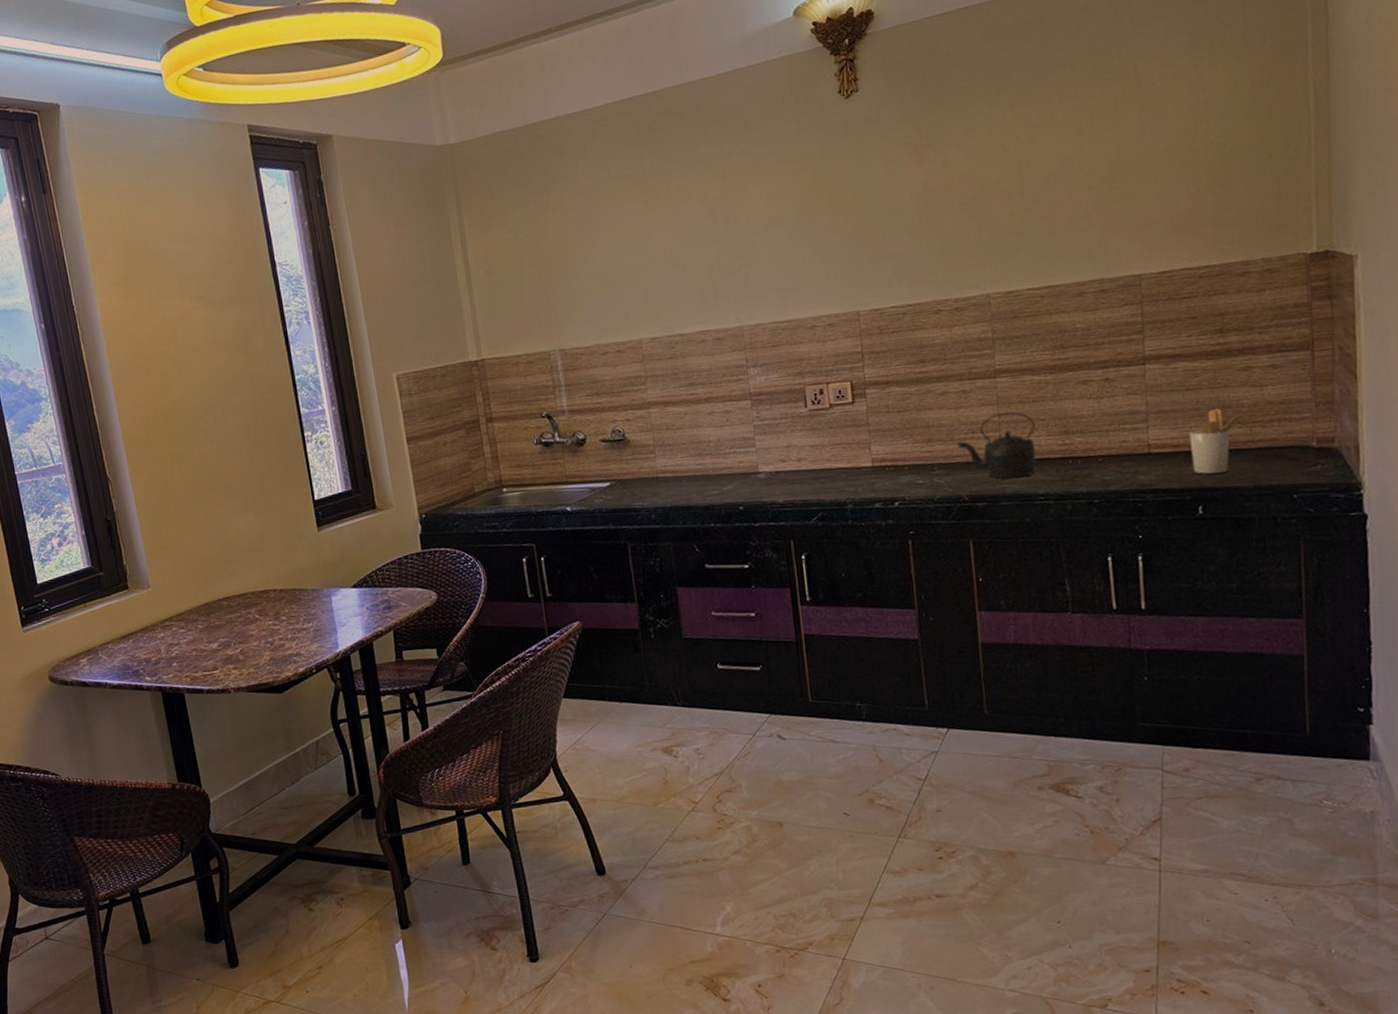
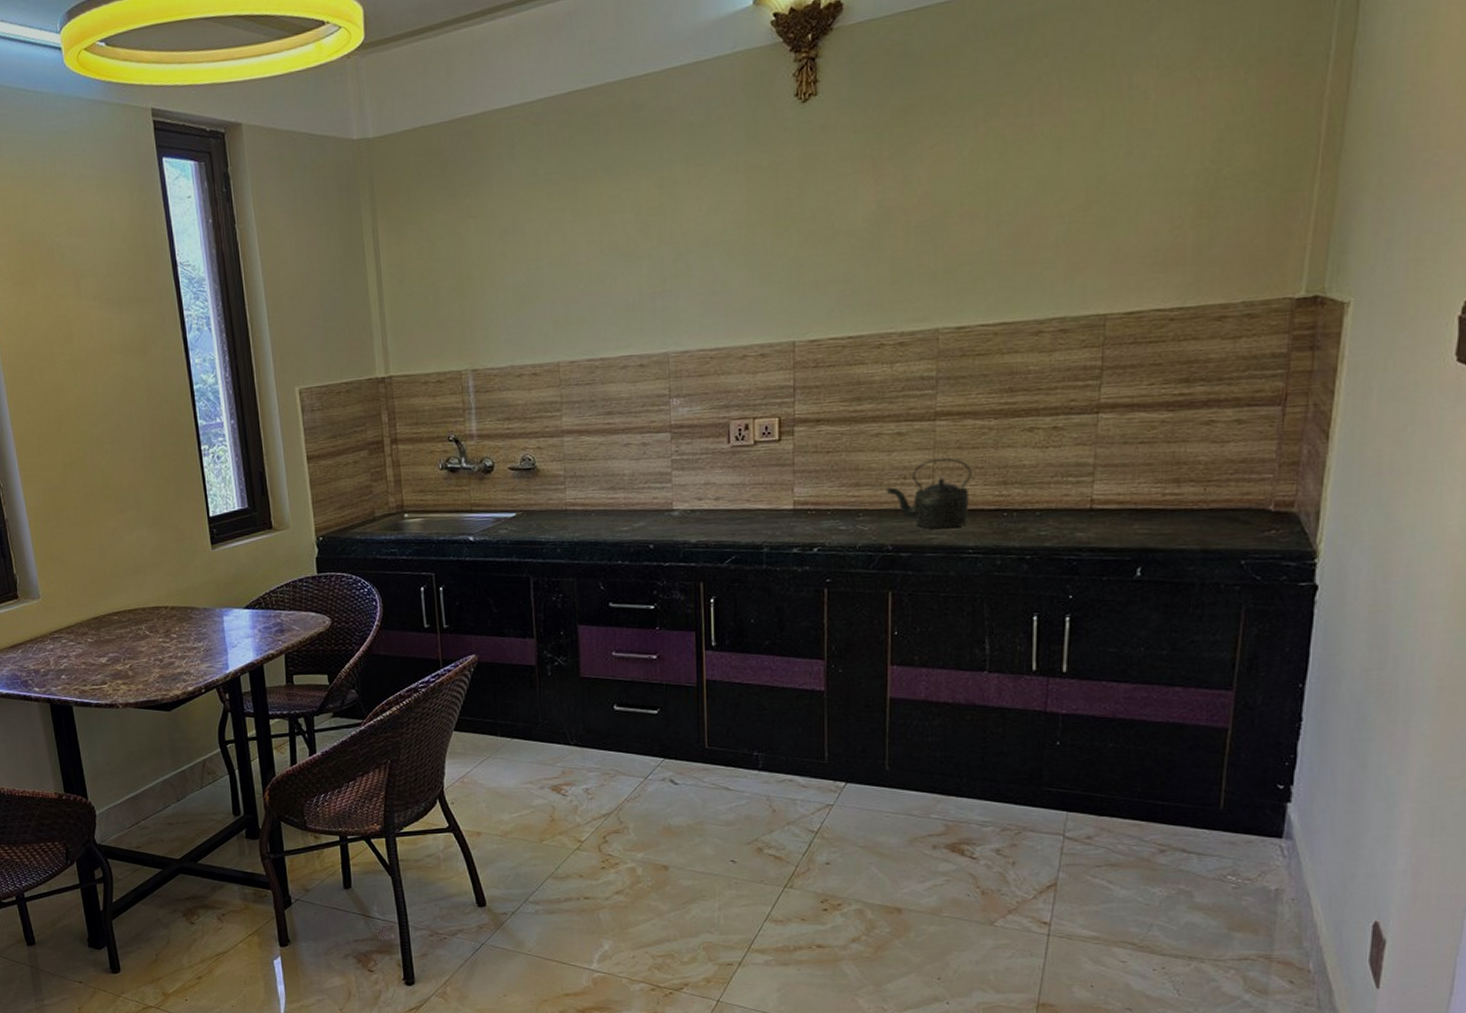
utensil holder: present [1189,408,1249,474] -> none [1136,464,1206,535]

